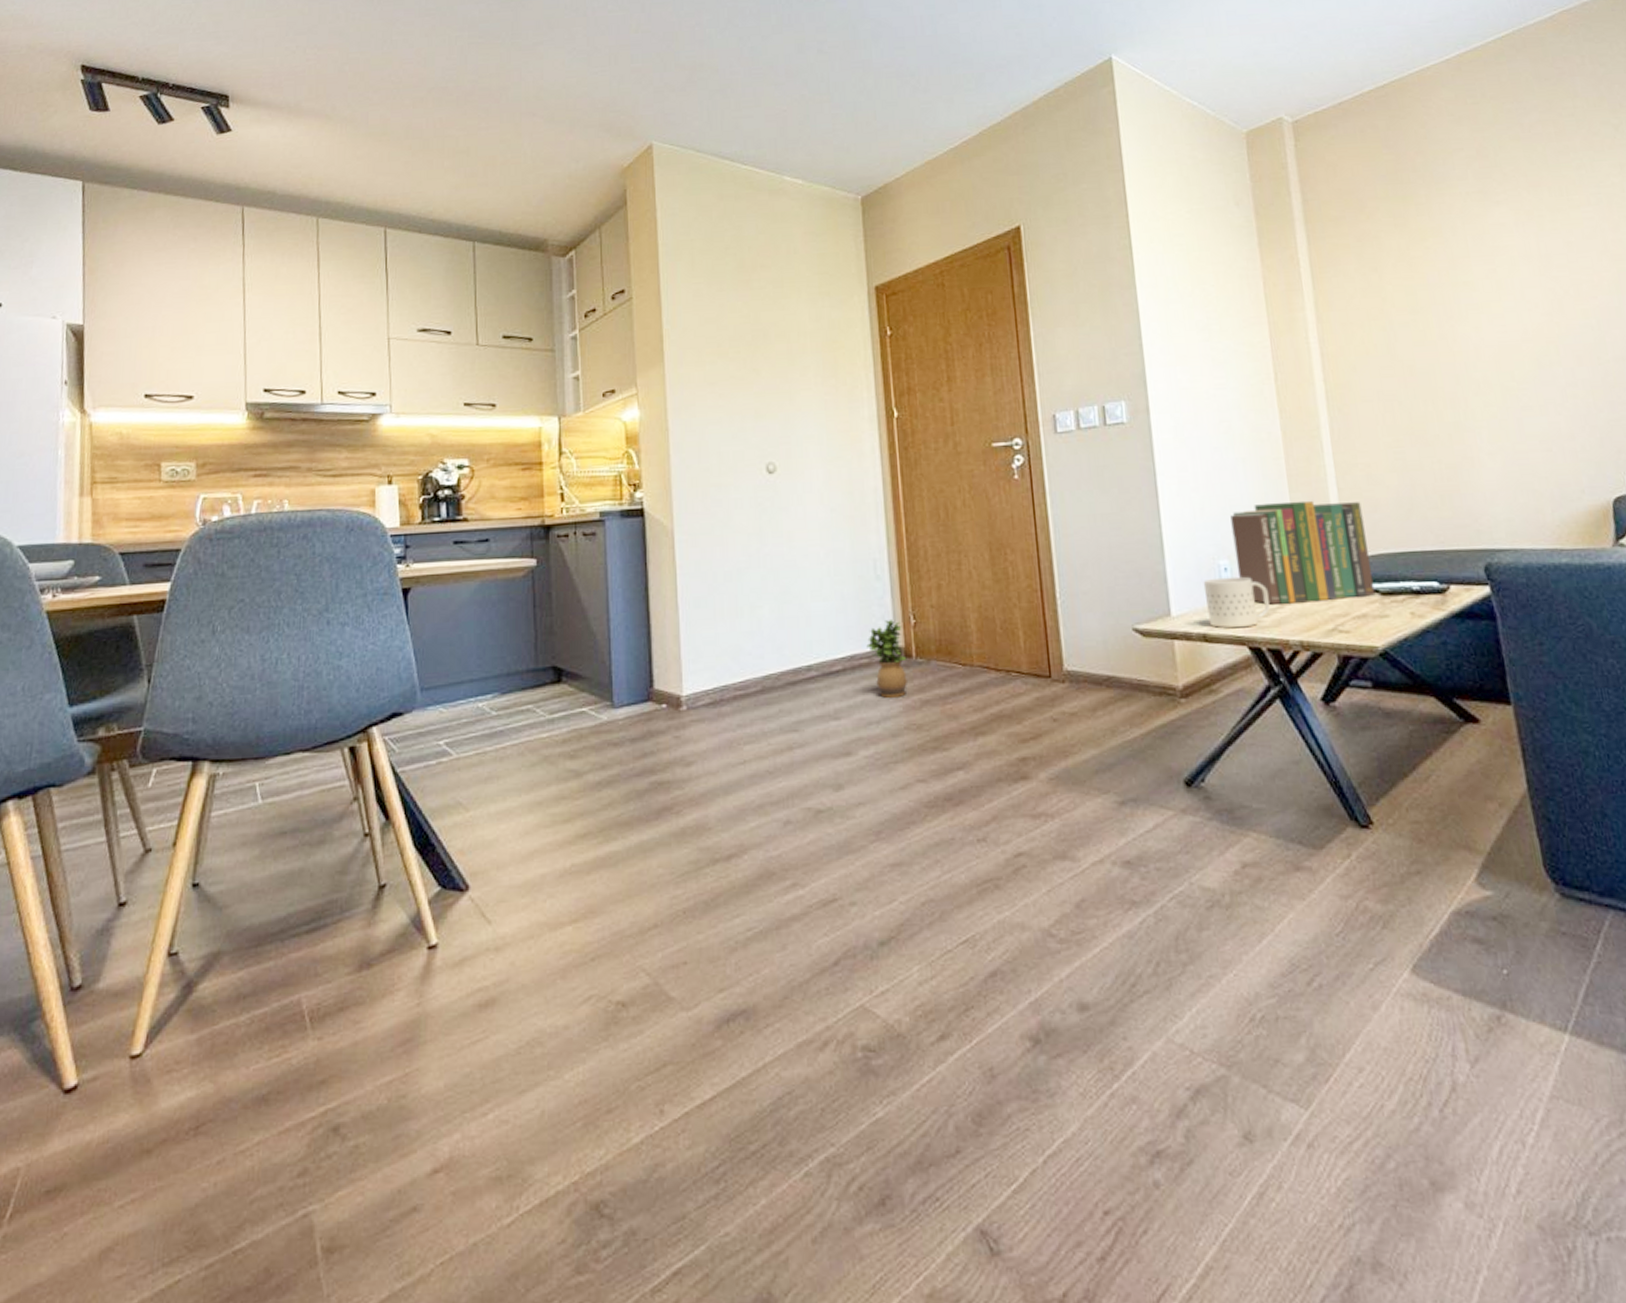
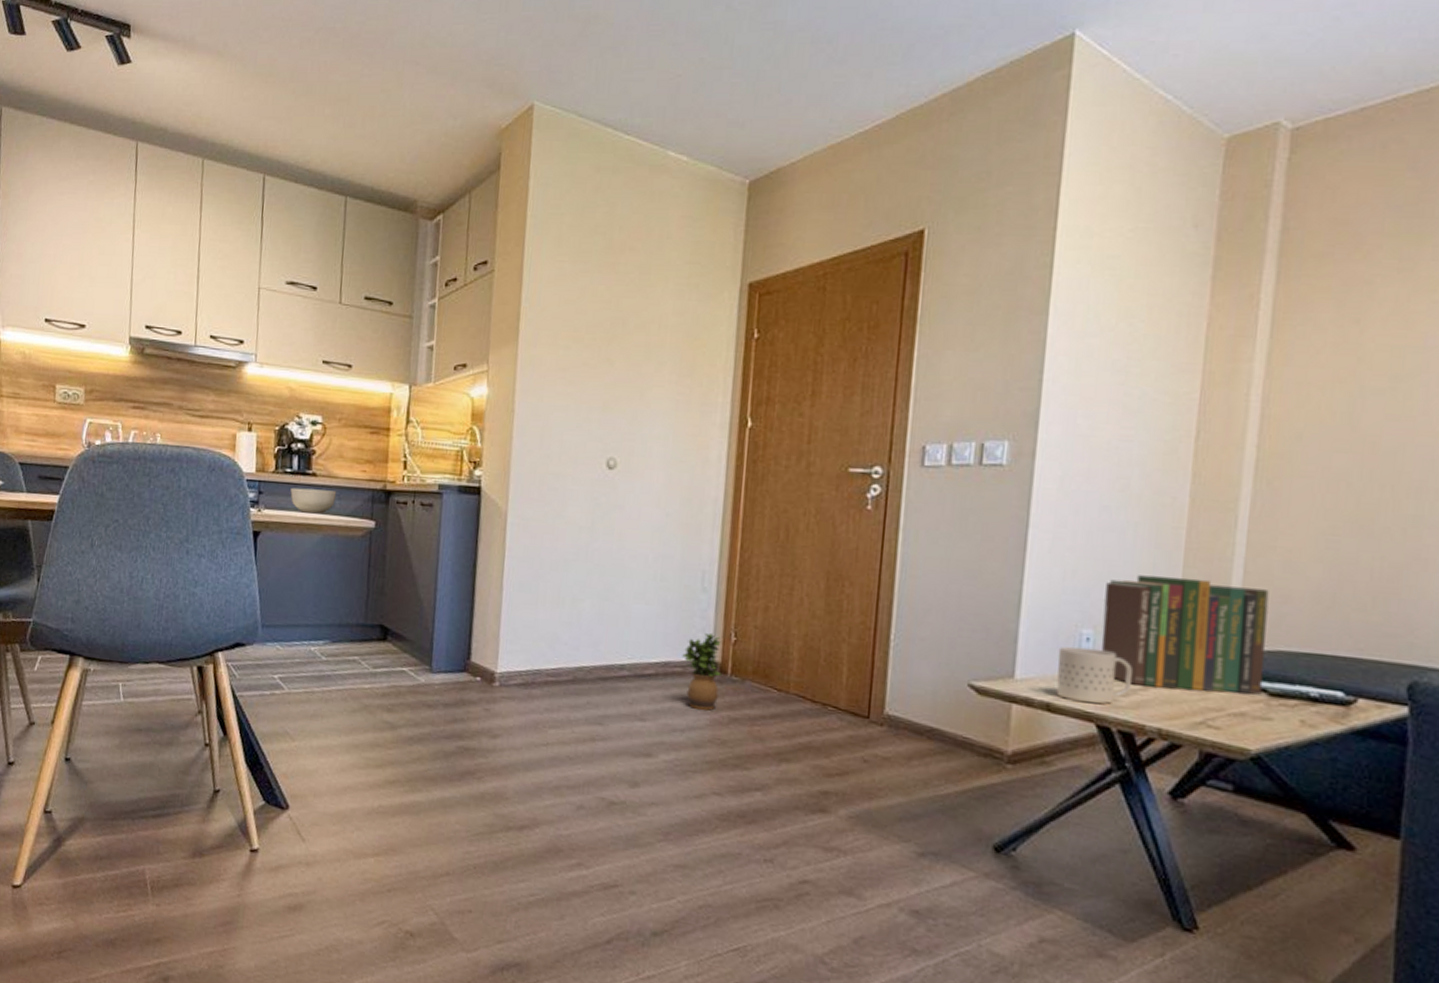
bowl: none [440,534,492,561] -> present [290,487,337,514]

